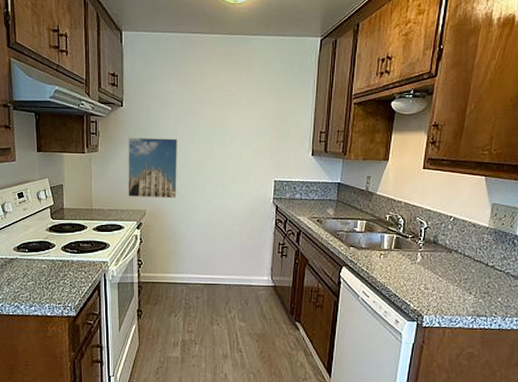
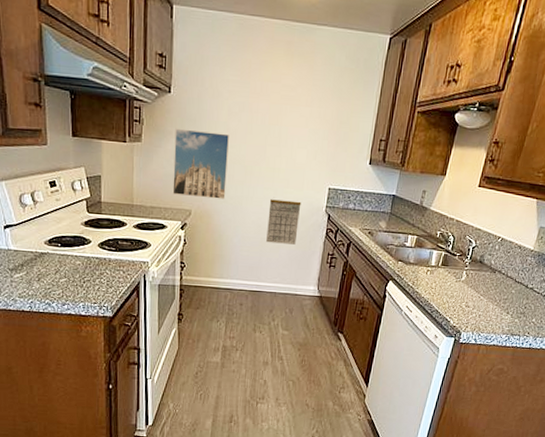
calendar: none [218,195,249,237] -> present [266,199,301,245]

